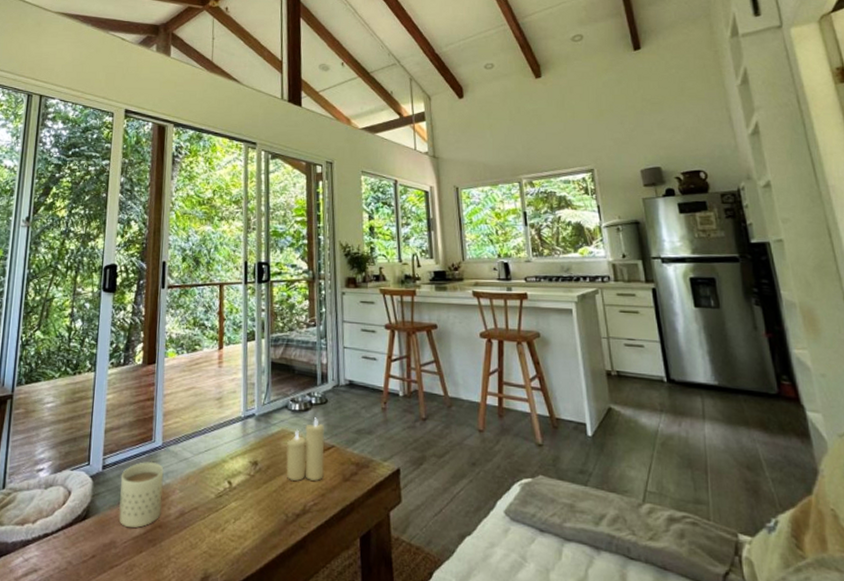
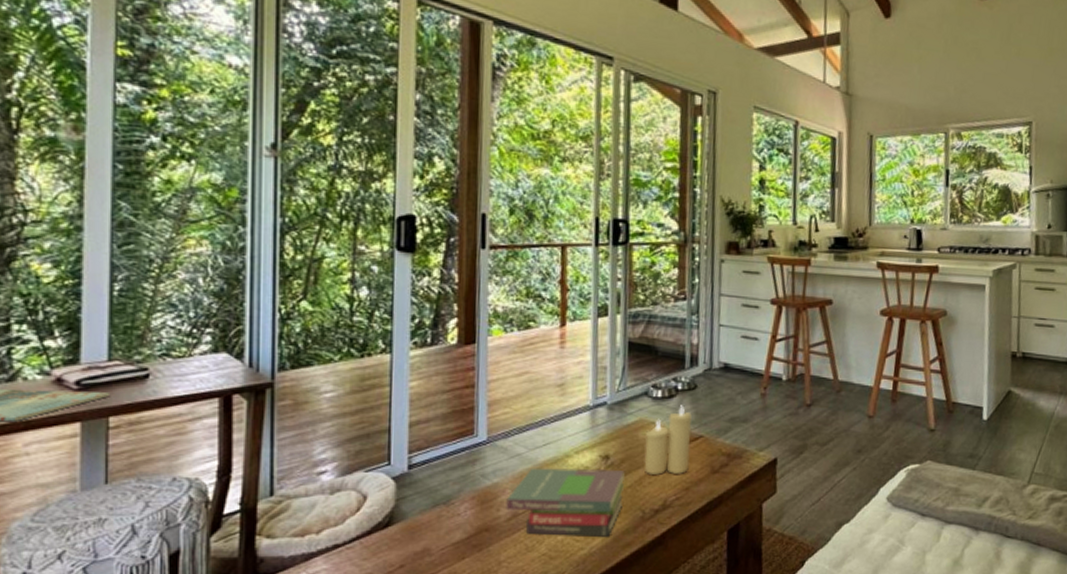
mug: present [118,461,164,529] -> none [432,458,490,534]
books: none [175,471,271,538] -> present [506,467,625,537]

